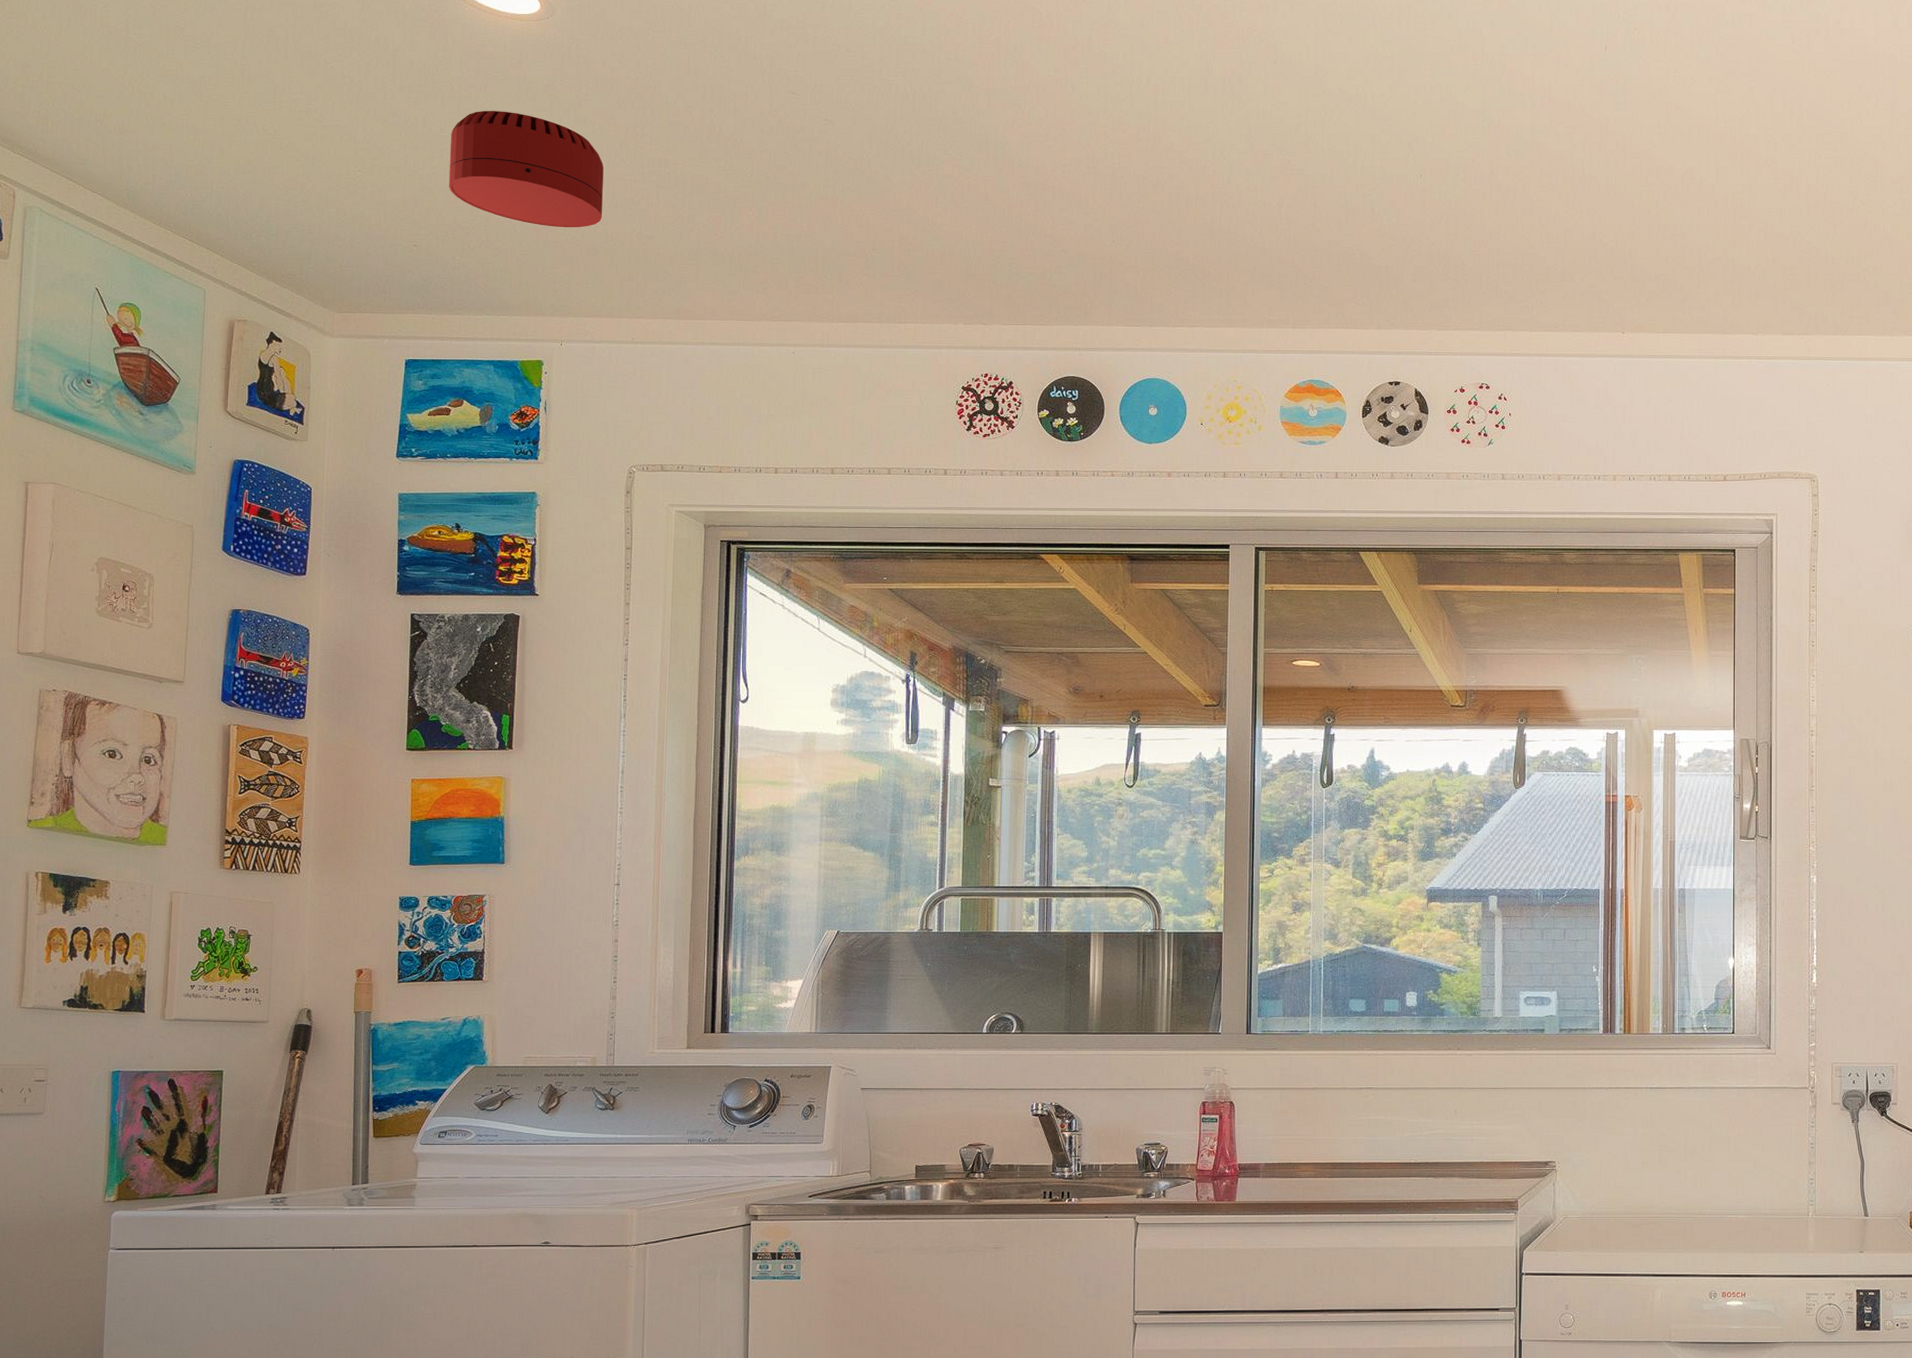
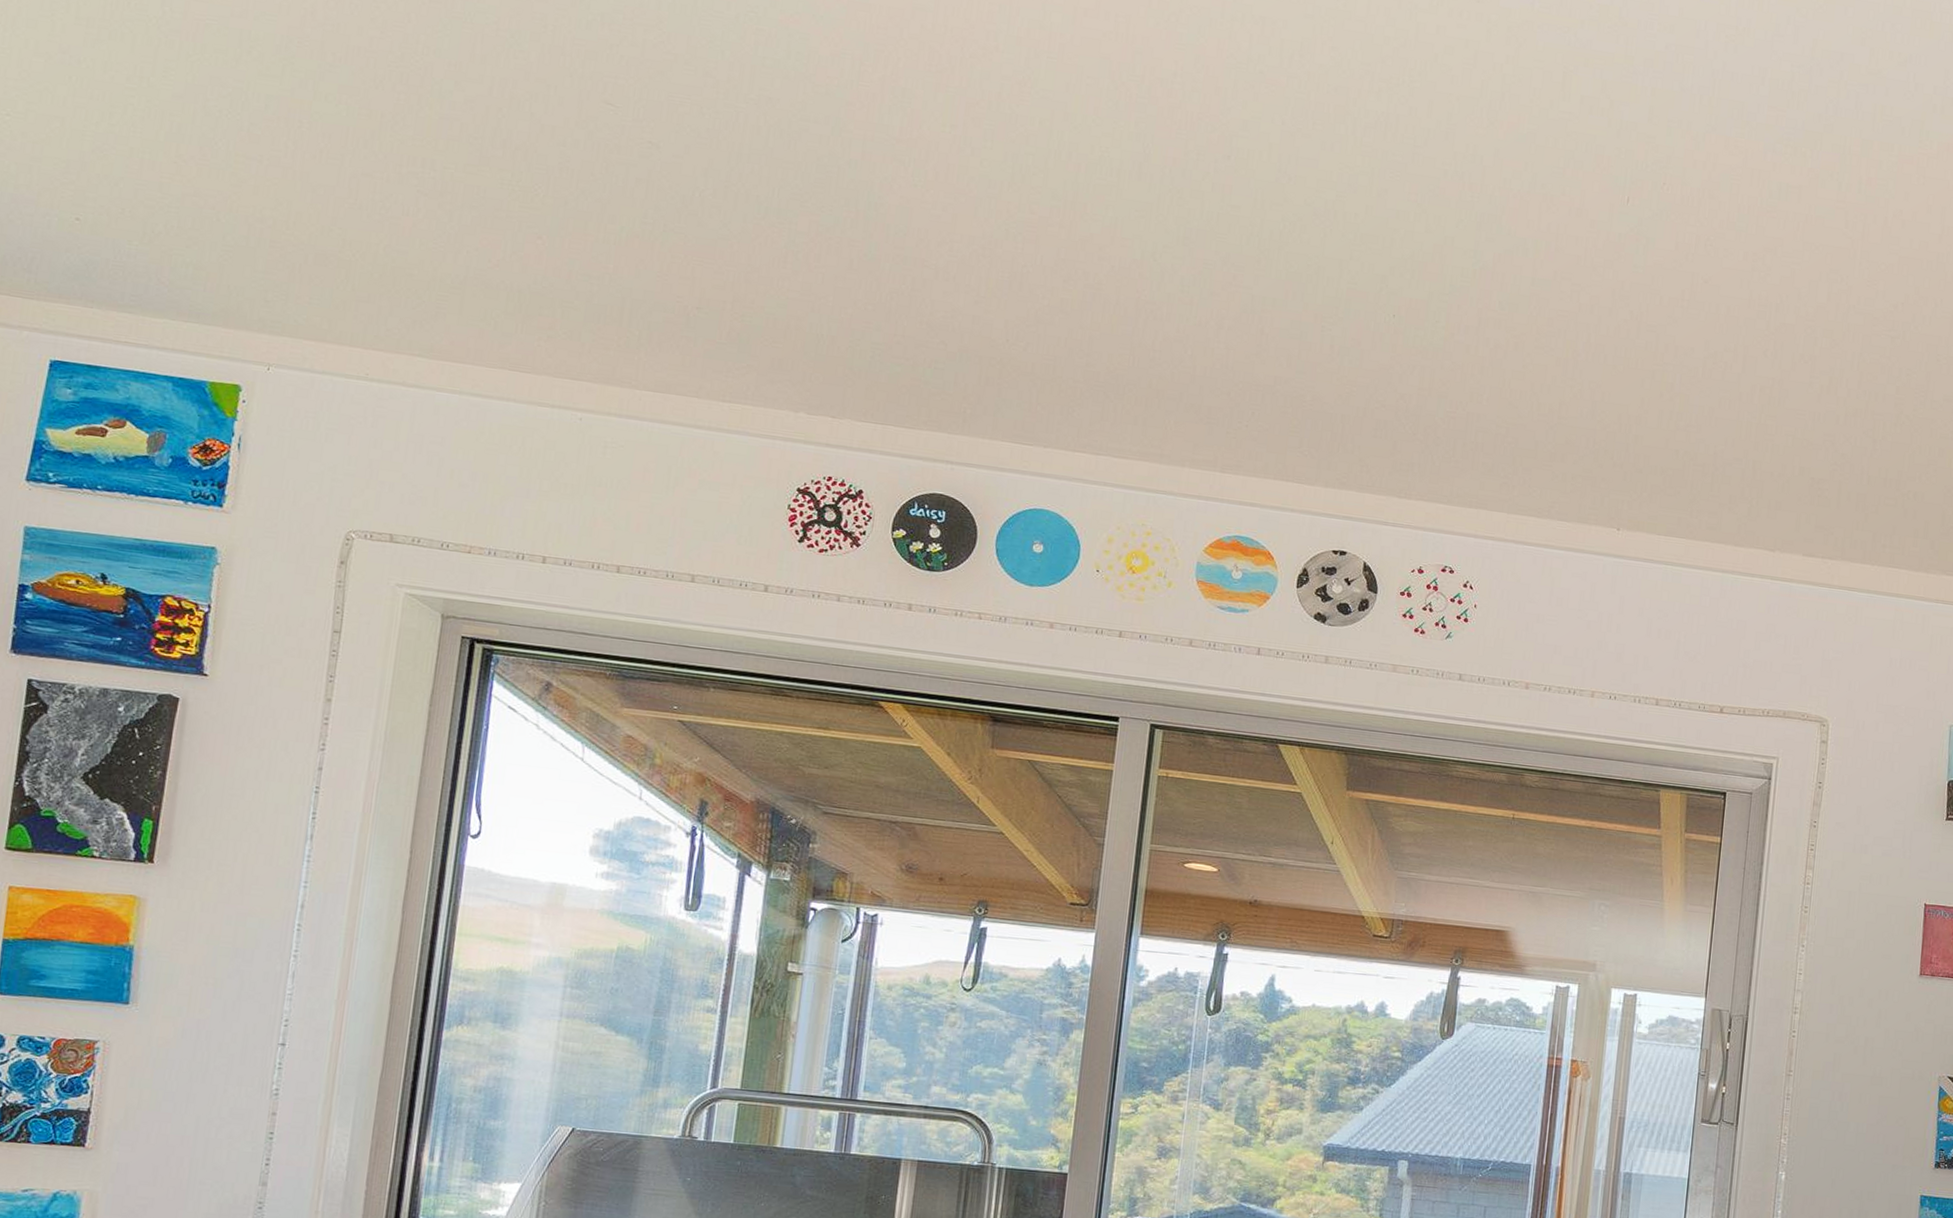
smoke detector: present [448,111,604,228] -> none [131,64,348,229]

